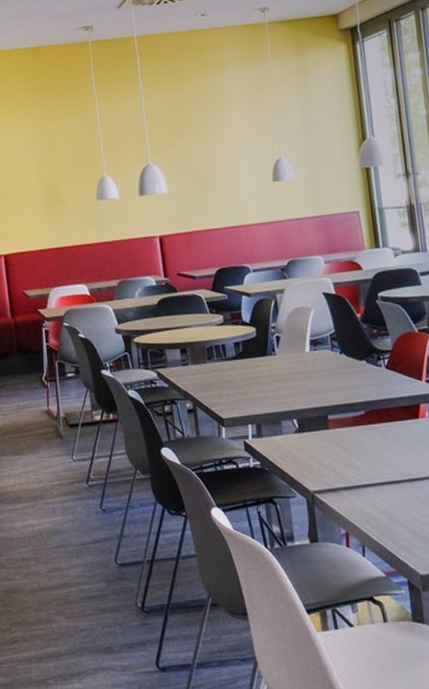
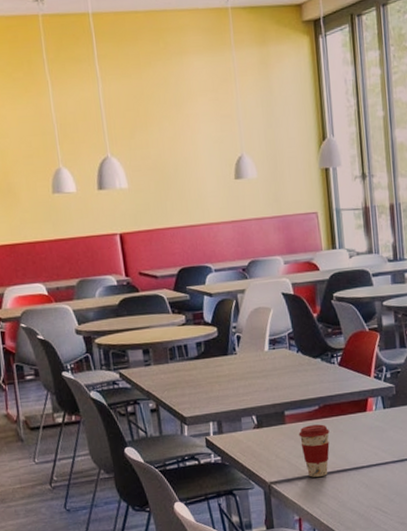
coffee cup: none [343,430,378,488] -> present [298,424,330,478]

